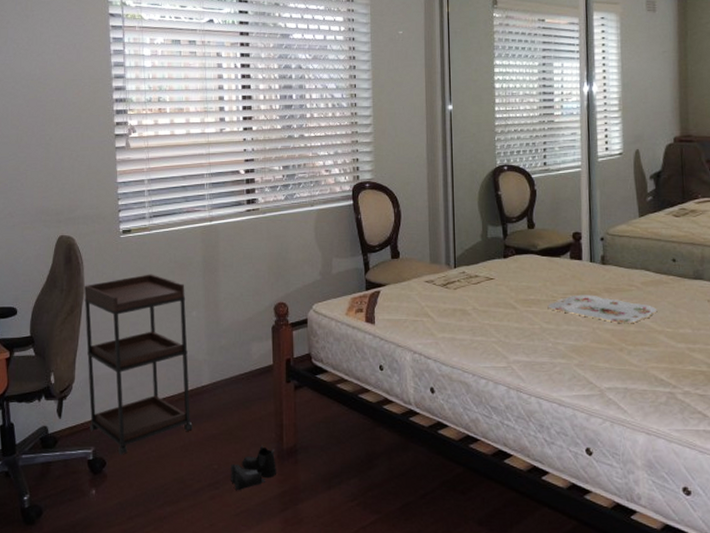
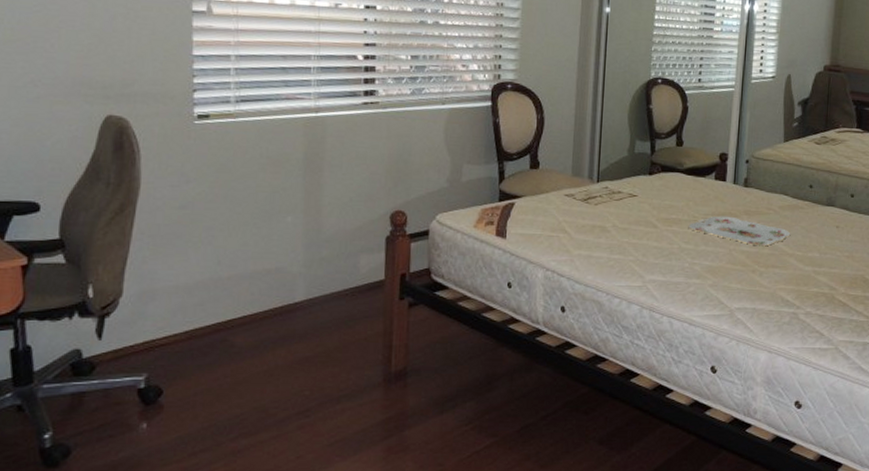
shelving unit: present [83,274,193,455] -> none [139,169,281,382]
boots: present [231,445,276,491] -> none [325,368,382,419]

